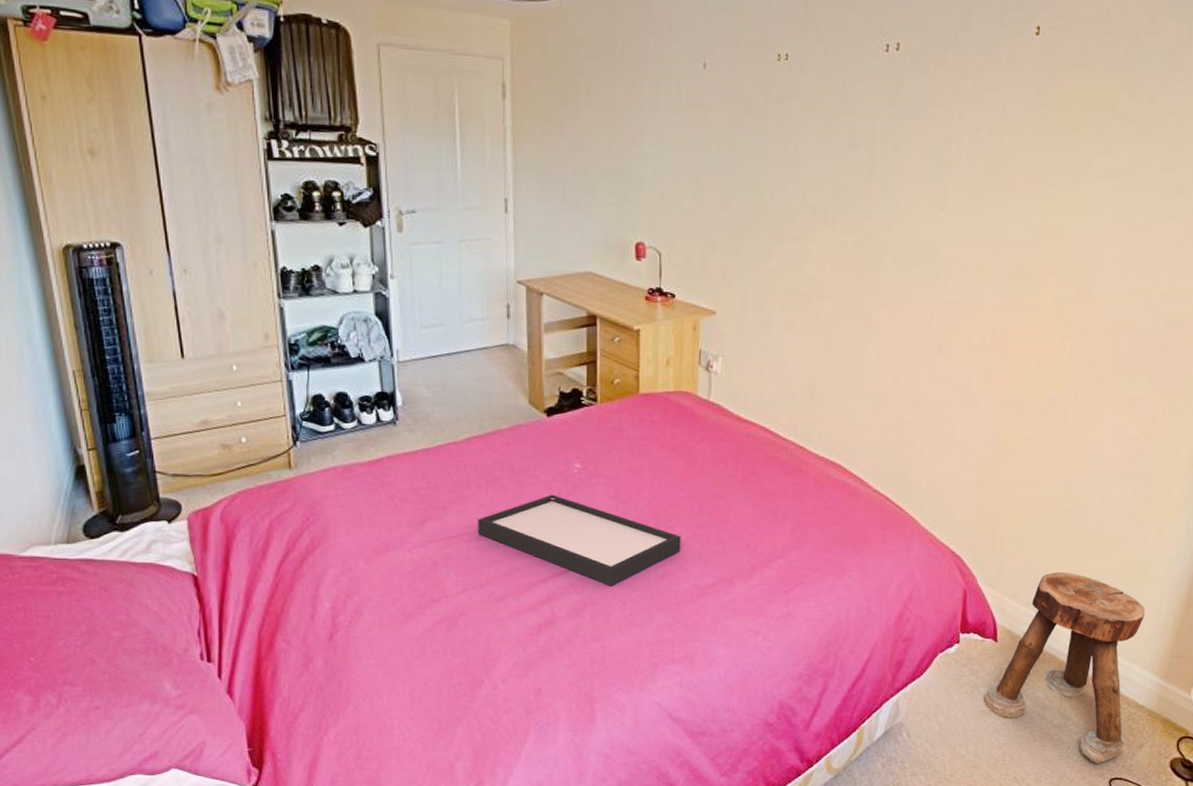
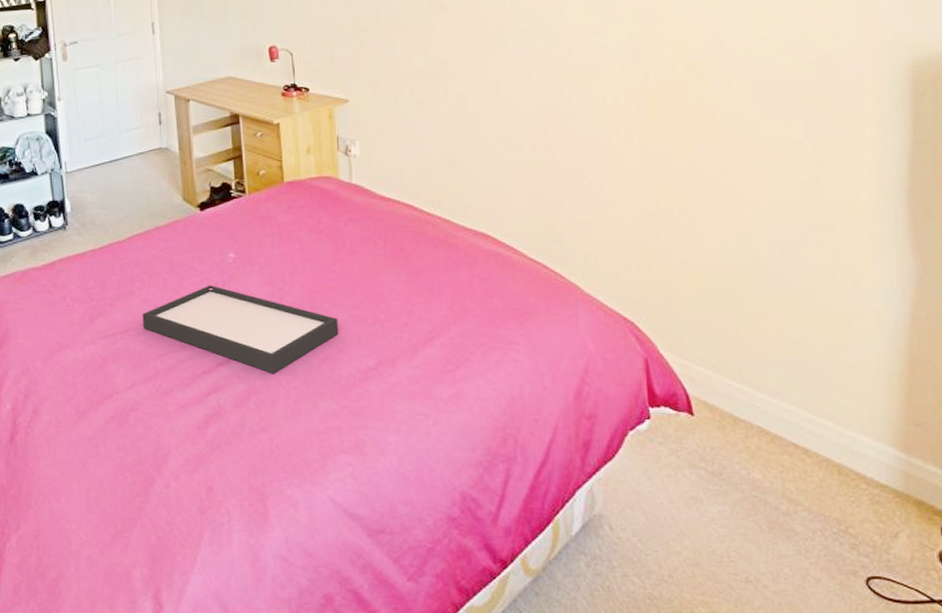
stool: present [984,571,1146,764] -> none [690,332,874,559]

